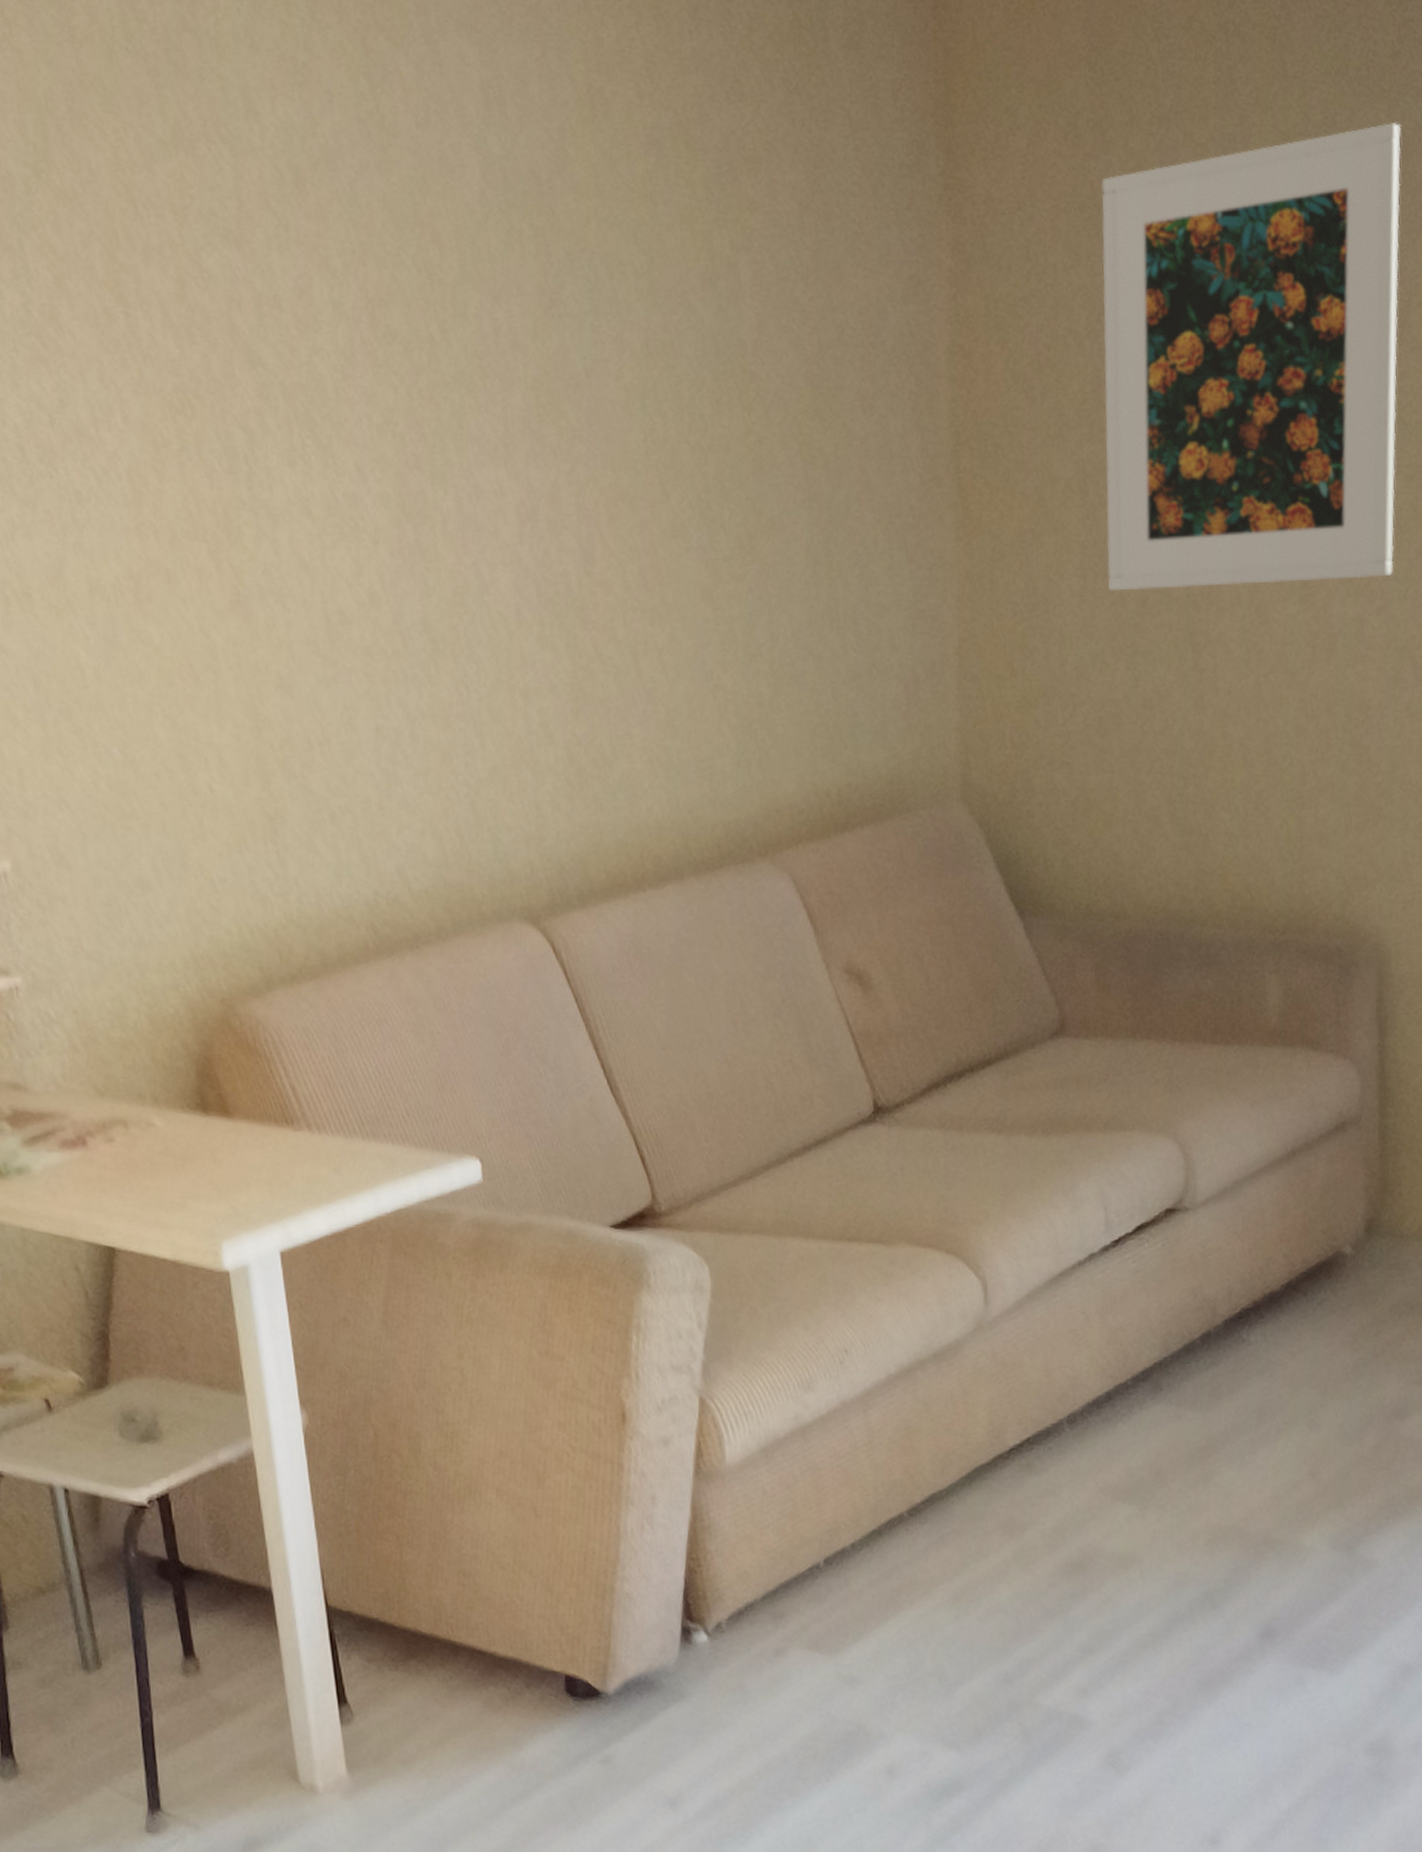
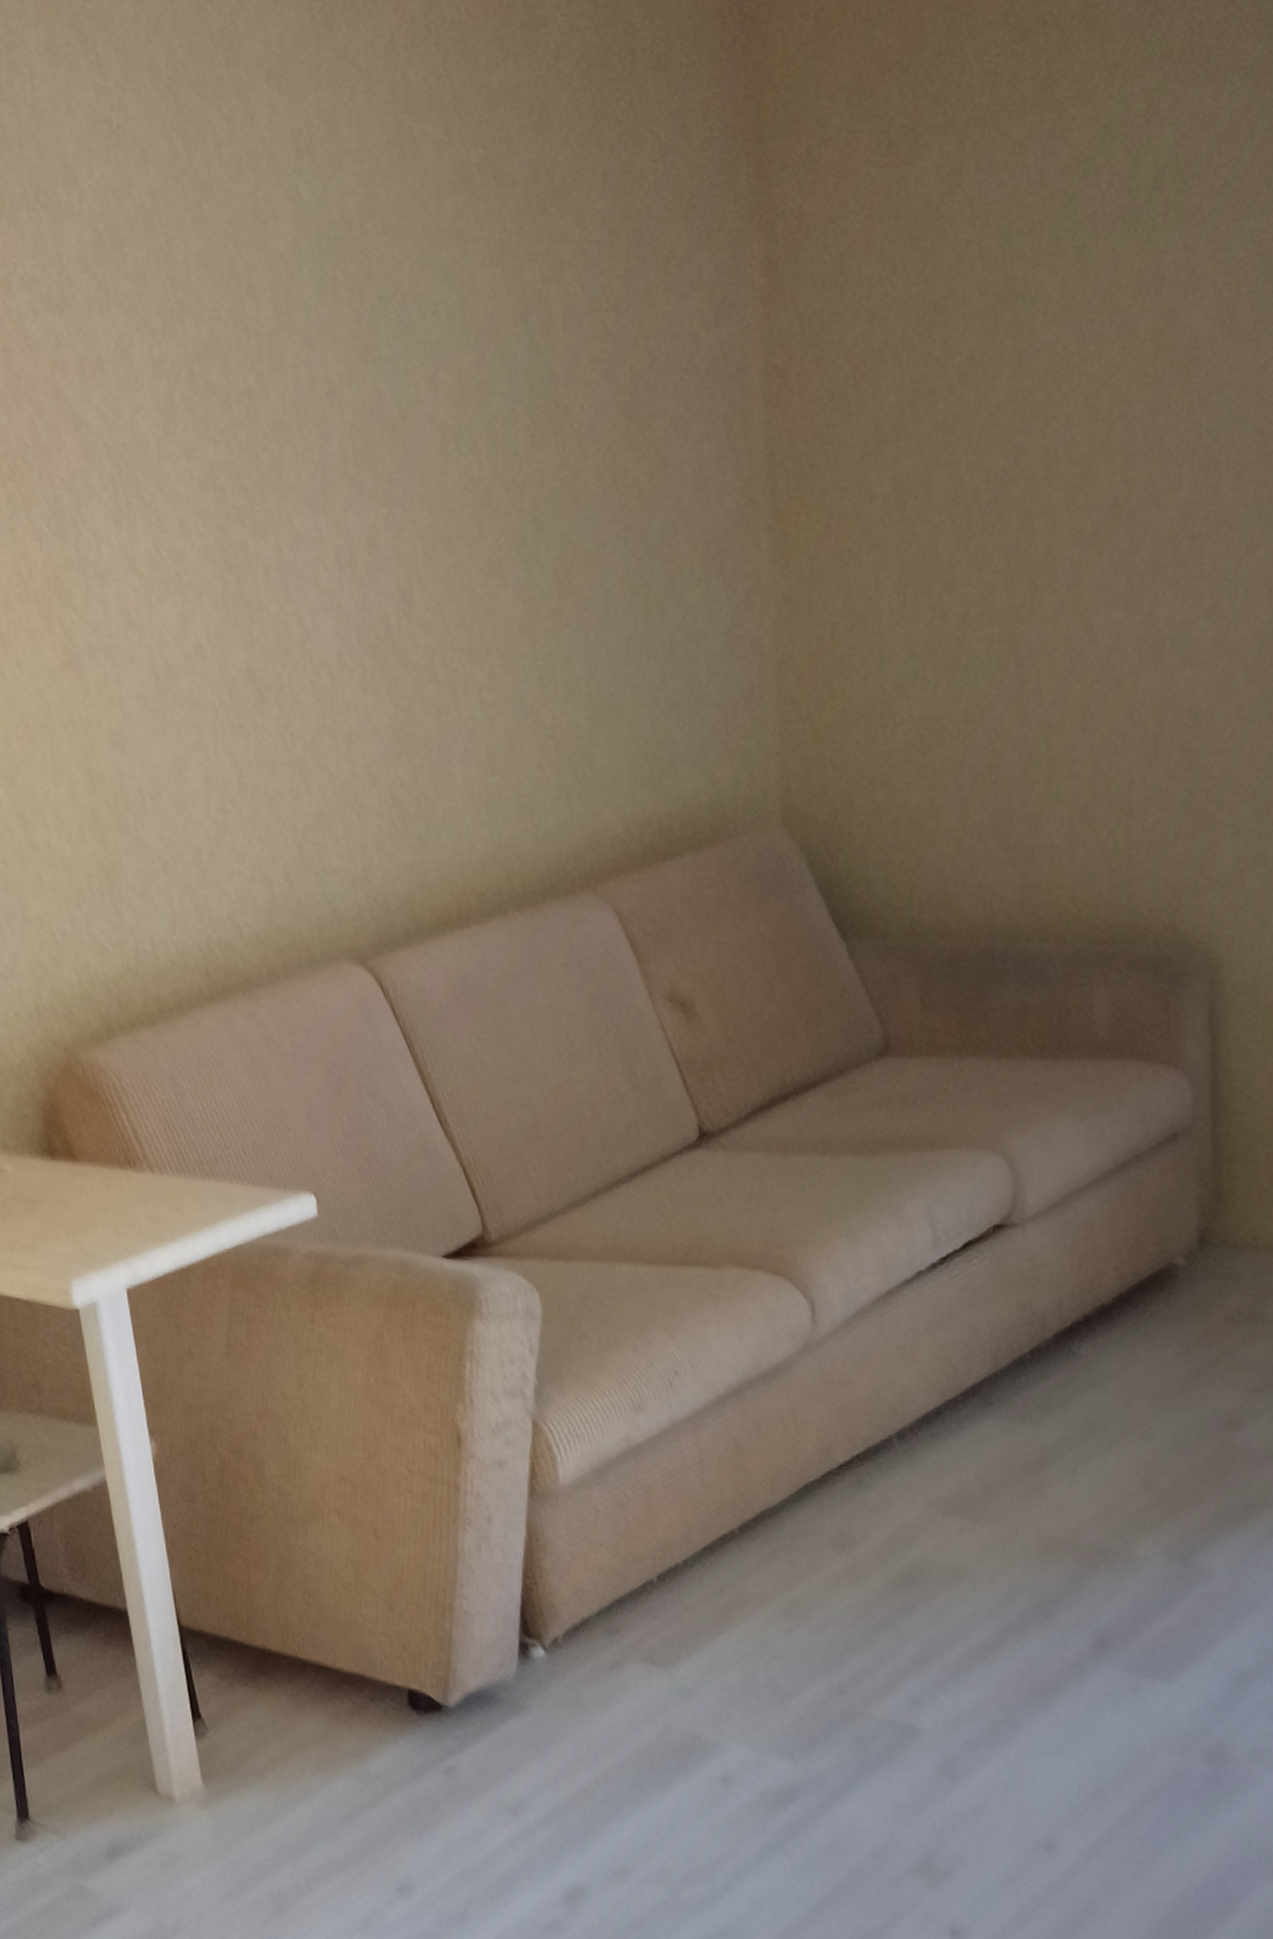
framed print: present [1101,123,1401,591] -> none [916,106,1228,607]

